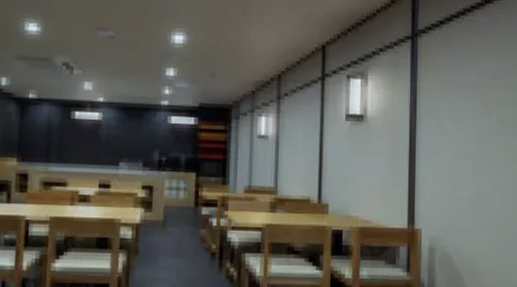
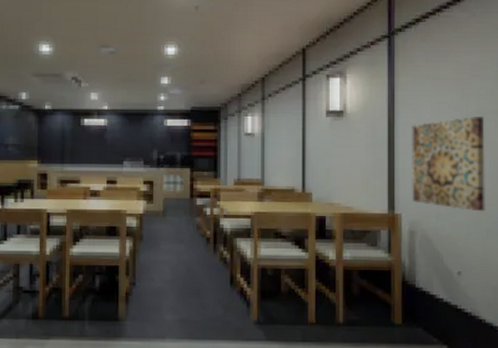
wall art: none [432,127,506,229] -> present [412,117,485,212]

